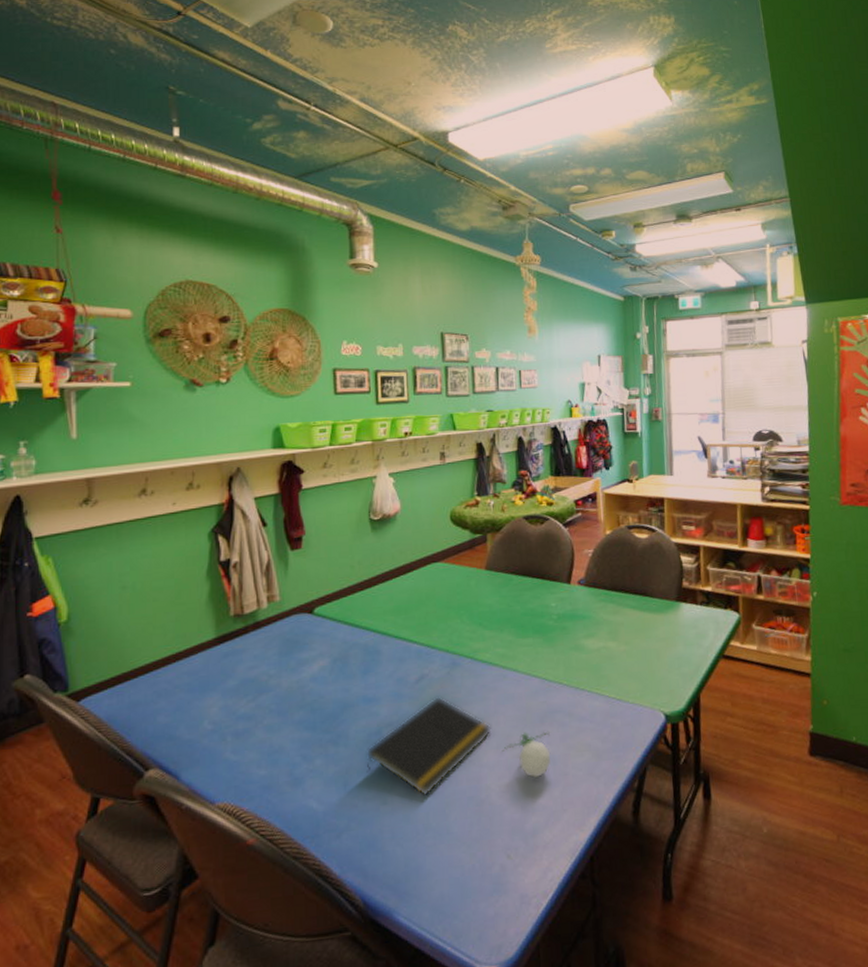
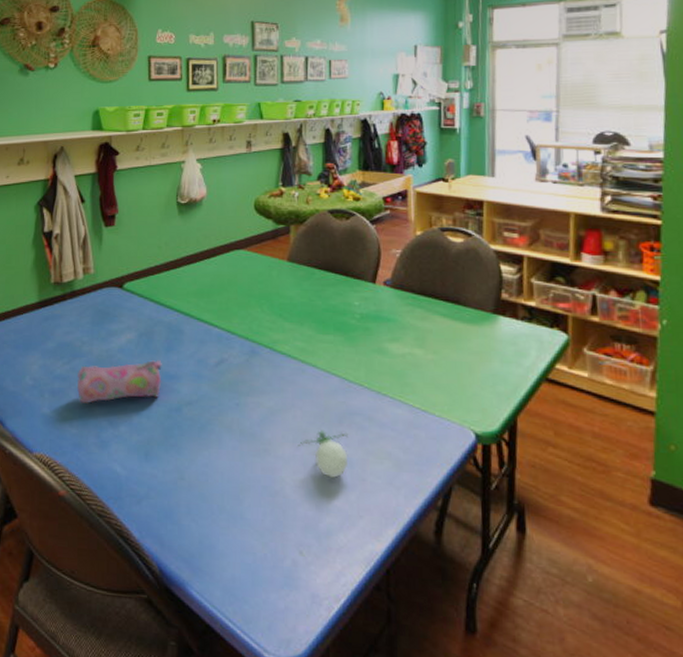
pencil case: none [264,685,360,742] -> present [76,360,162,405]
notepad: present [365,697,492,797] -> none [166,382,288,479]

